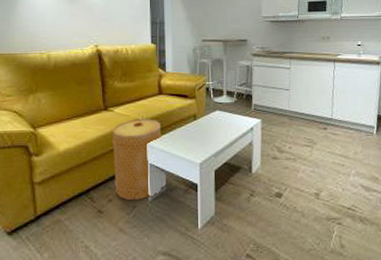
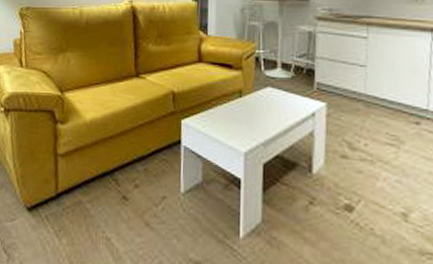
basket: present [112,119,162,201] -> none [142,90,200,190]

